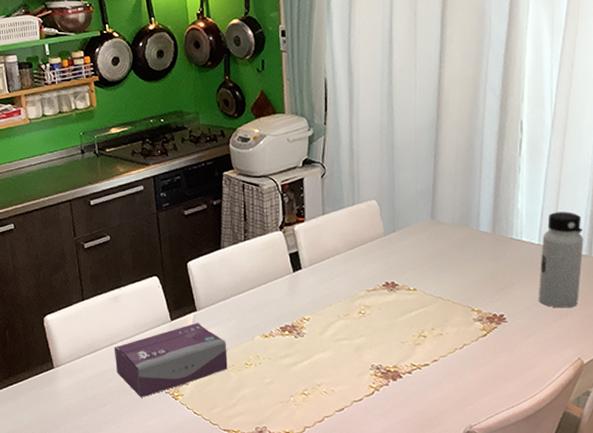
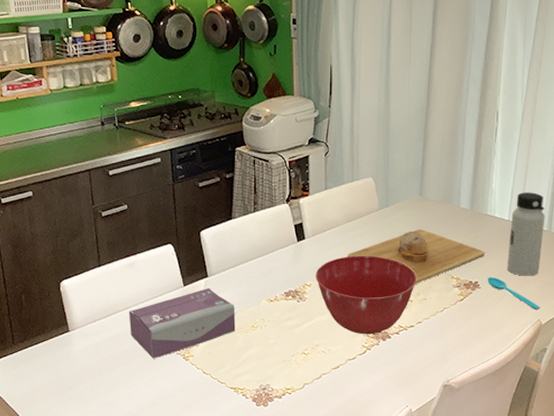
mixing bowl: none [314,286,431,374] -> present [316,255,417,335]
cutting board: none [349,256,511,318] -> present [347,229,485,284]
spoon: none [515,308,582,346] -> present [487,276,541,310]

